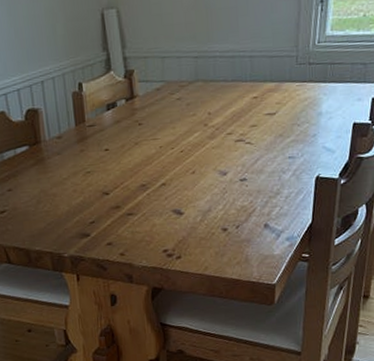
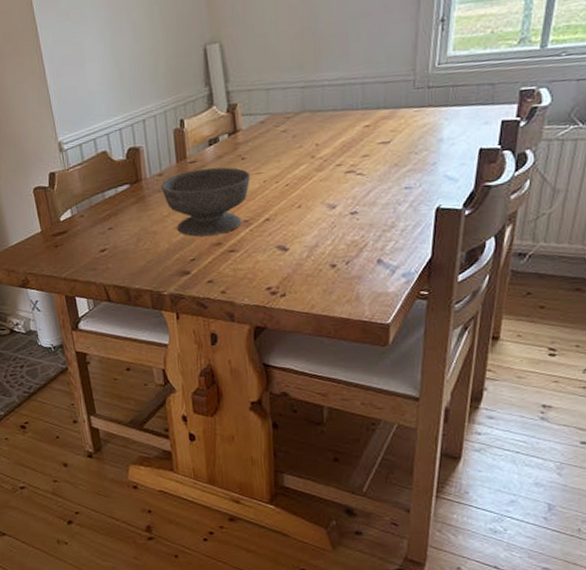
bowl: none [60,132,147,200] -> present [160,167,250,237]

